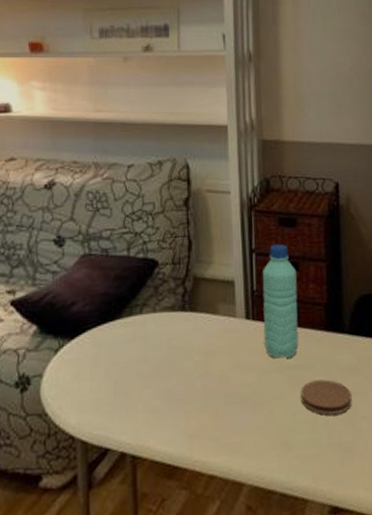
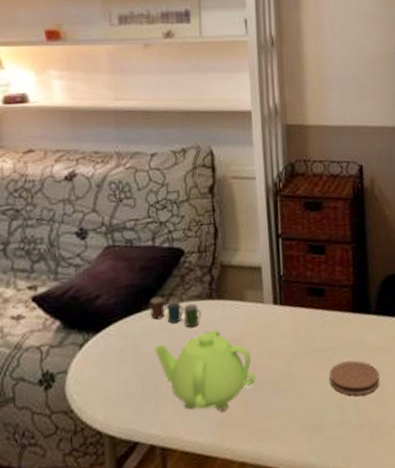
cup: none [124,306,174,339] -> present [150,296,202,328]
teapot: none [128,341,227,422] -> present [155,329,256,411]
water bottle: present [262,243,299,359] -> none [289,227,326,343]

